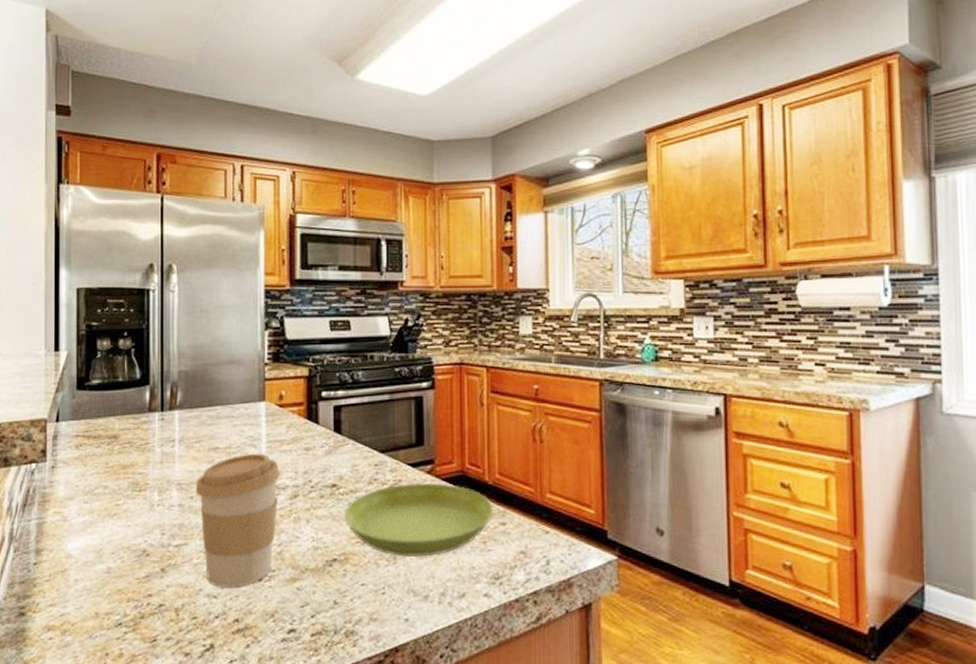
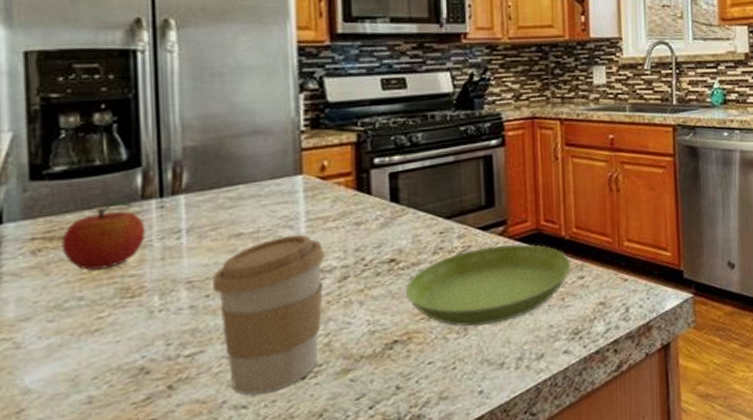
fruit: none [95,411,150,465] -> present [61,201,145,271]

